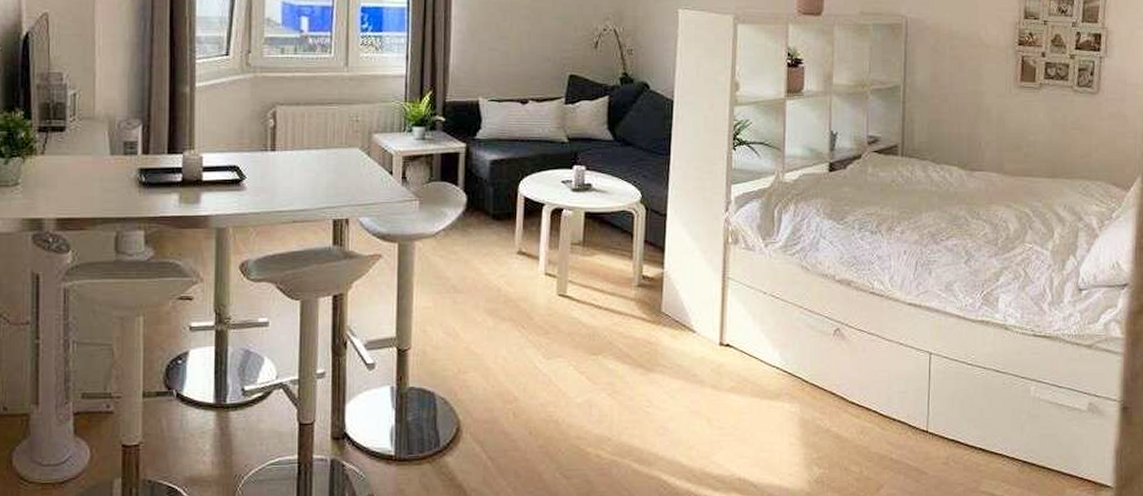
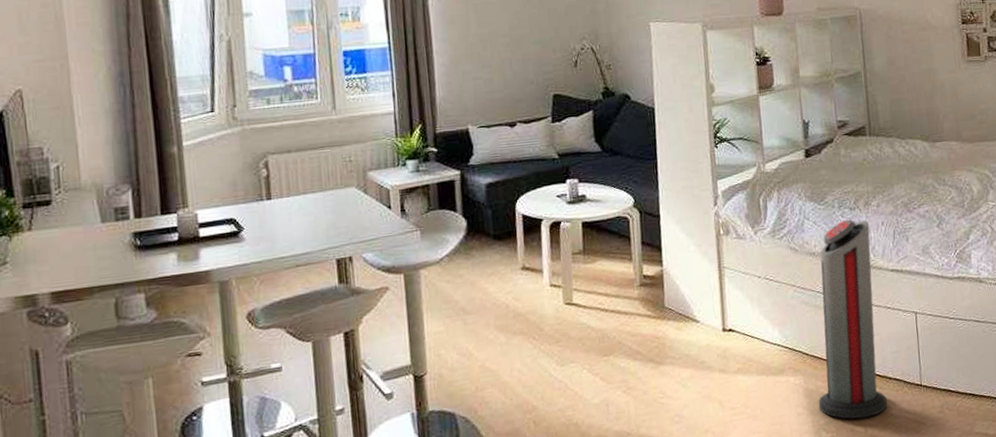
air purifier: none [813,243,891,458] -> present [818,219,888,419]

